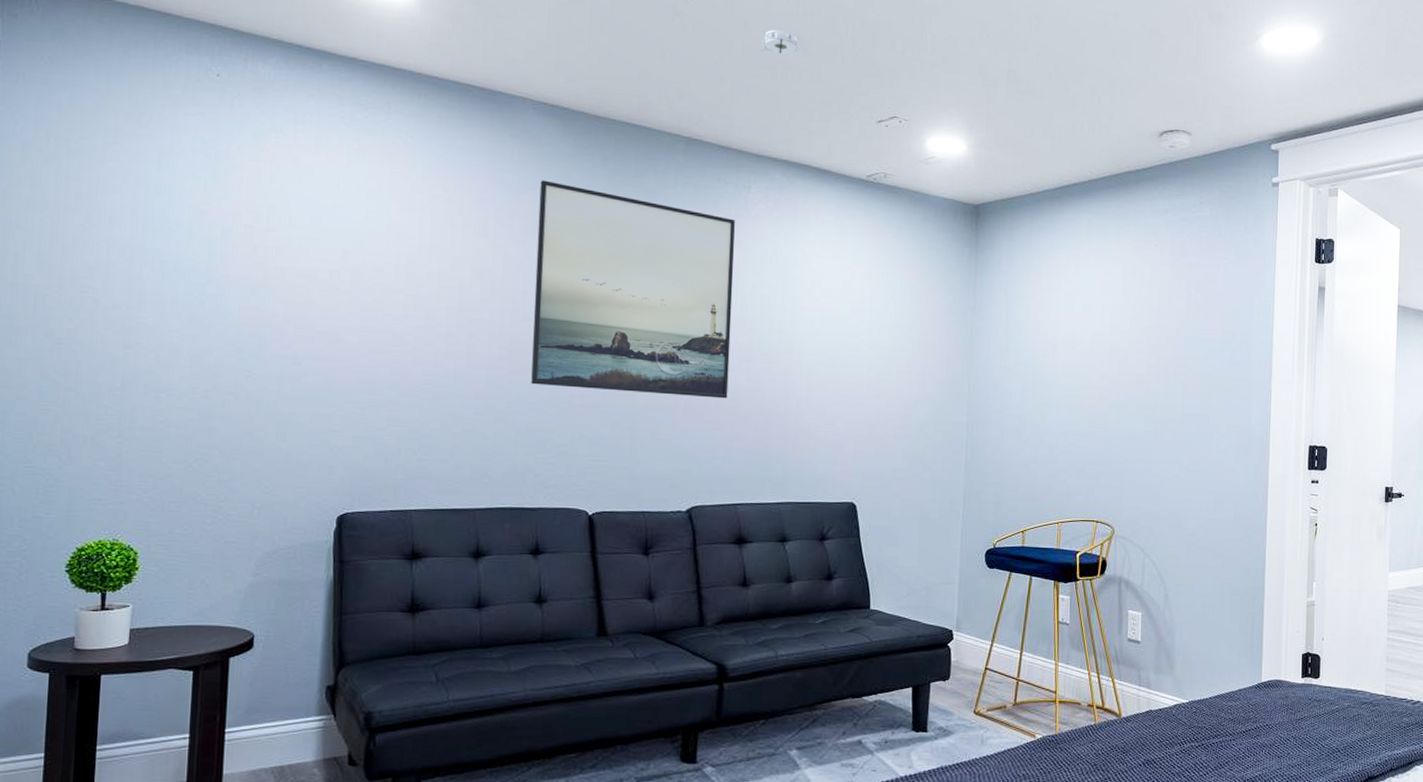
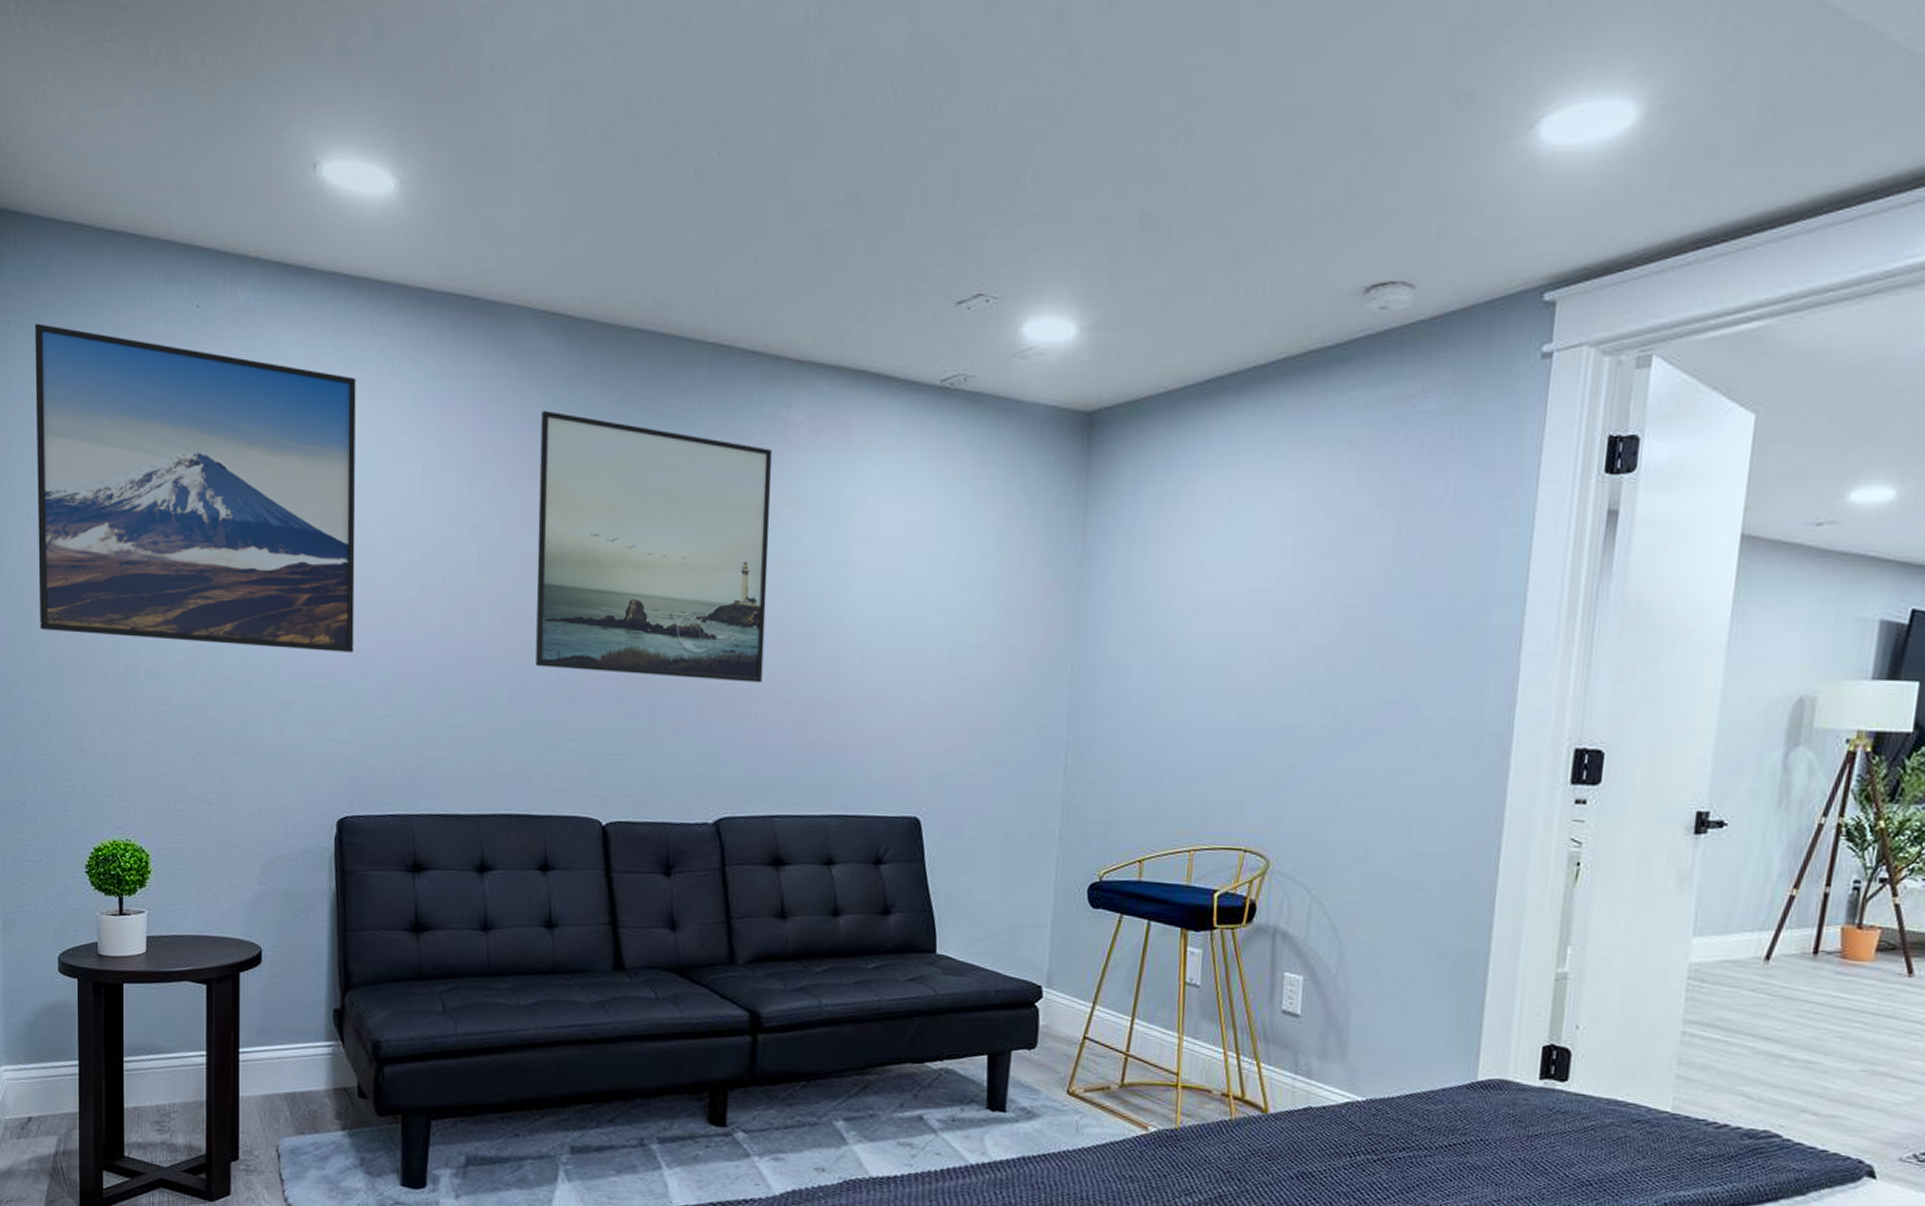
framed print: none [31,77,371,371] -> present [35,323,356,652]
smoke detector: present [760,29,800,54] -> none [803,185,855,219]

